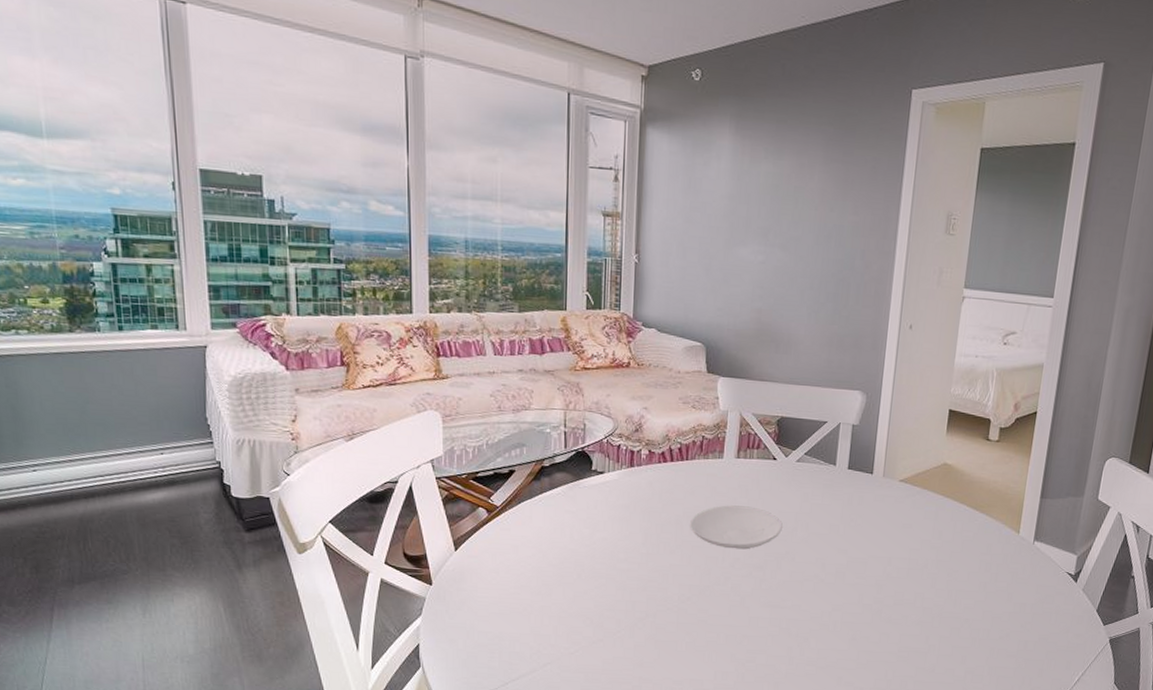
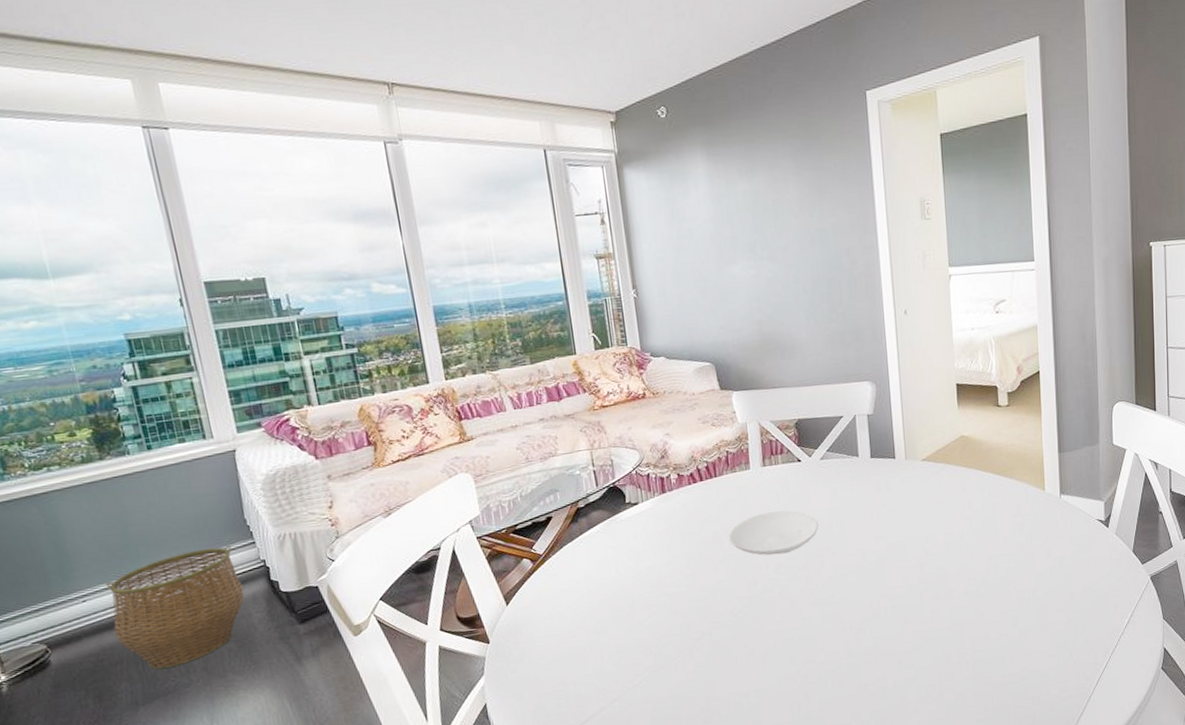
basket: none [58,439,195,552] -> present [105,546,245,669]

